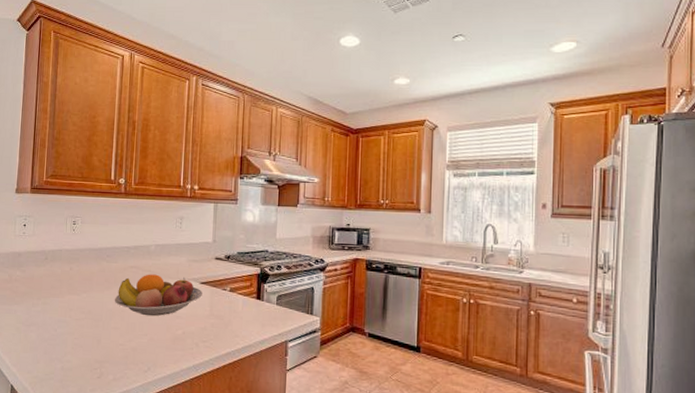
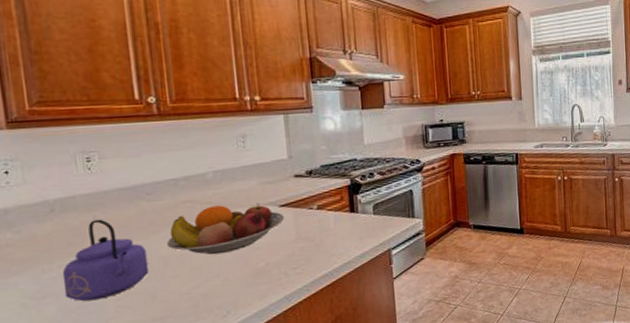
kettle: none [43,270,100,336] -> present [62,219,149,302]

